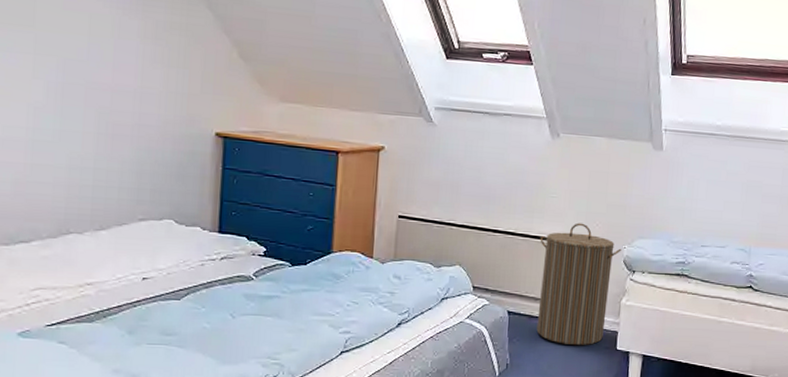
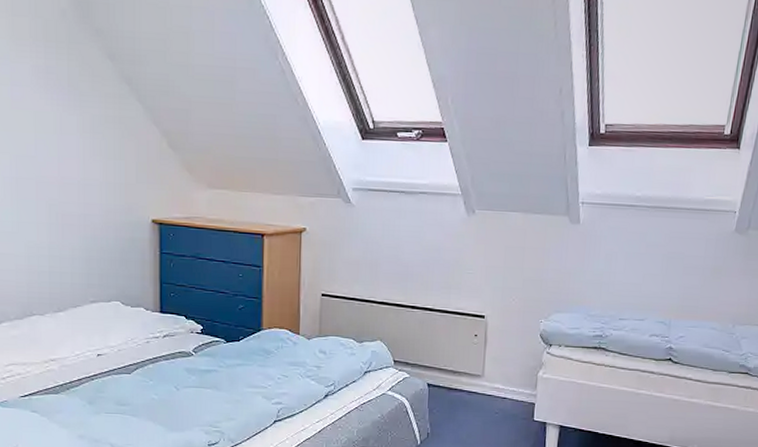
laundry hamper: present [536,223,622,346] -> none [455,298,538,417]

